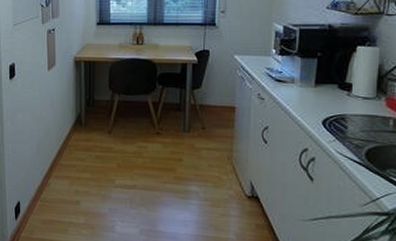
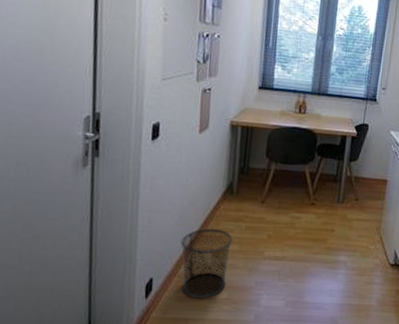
waste bin: none [40,157,85,222] -> present [181,228,233,298]

